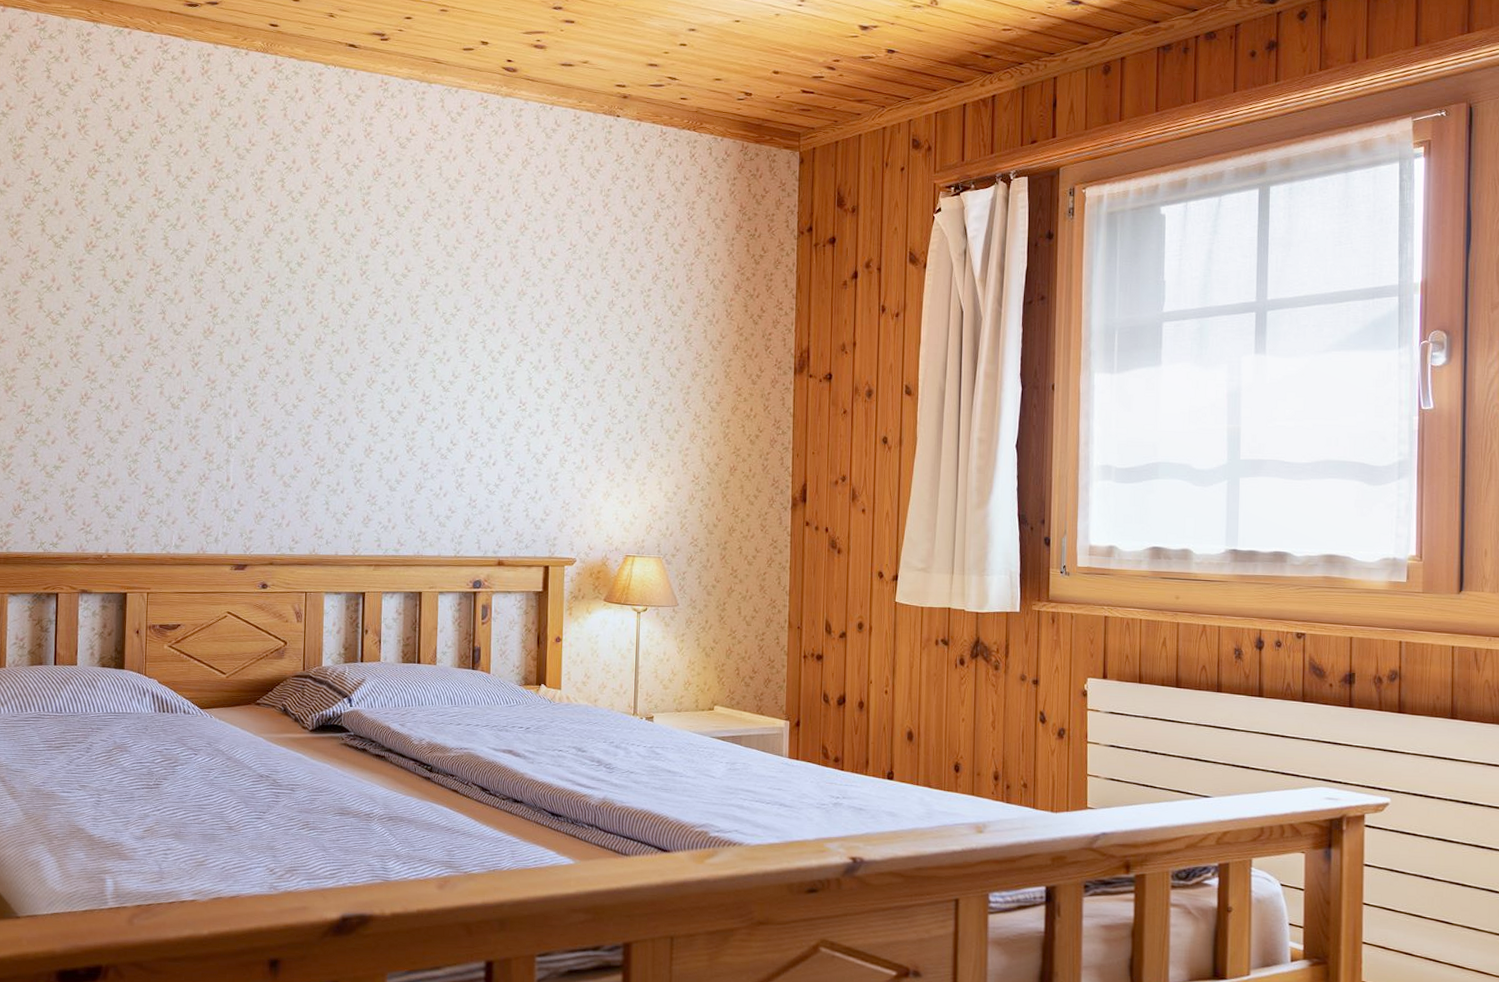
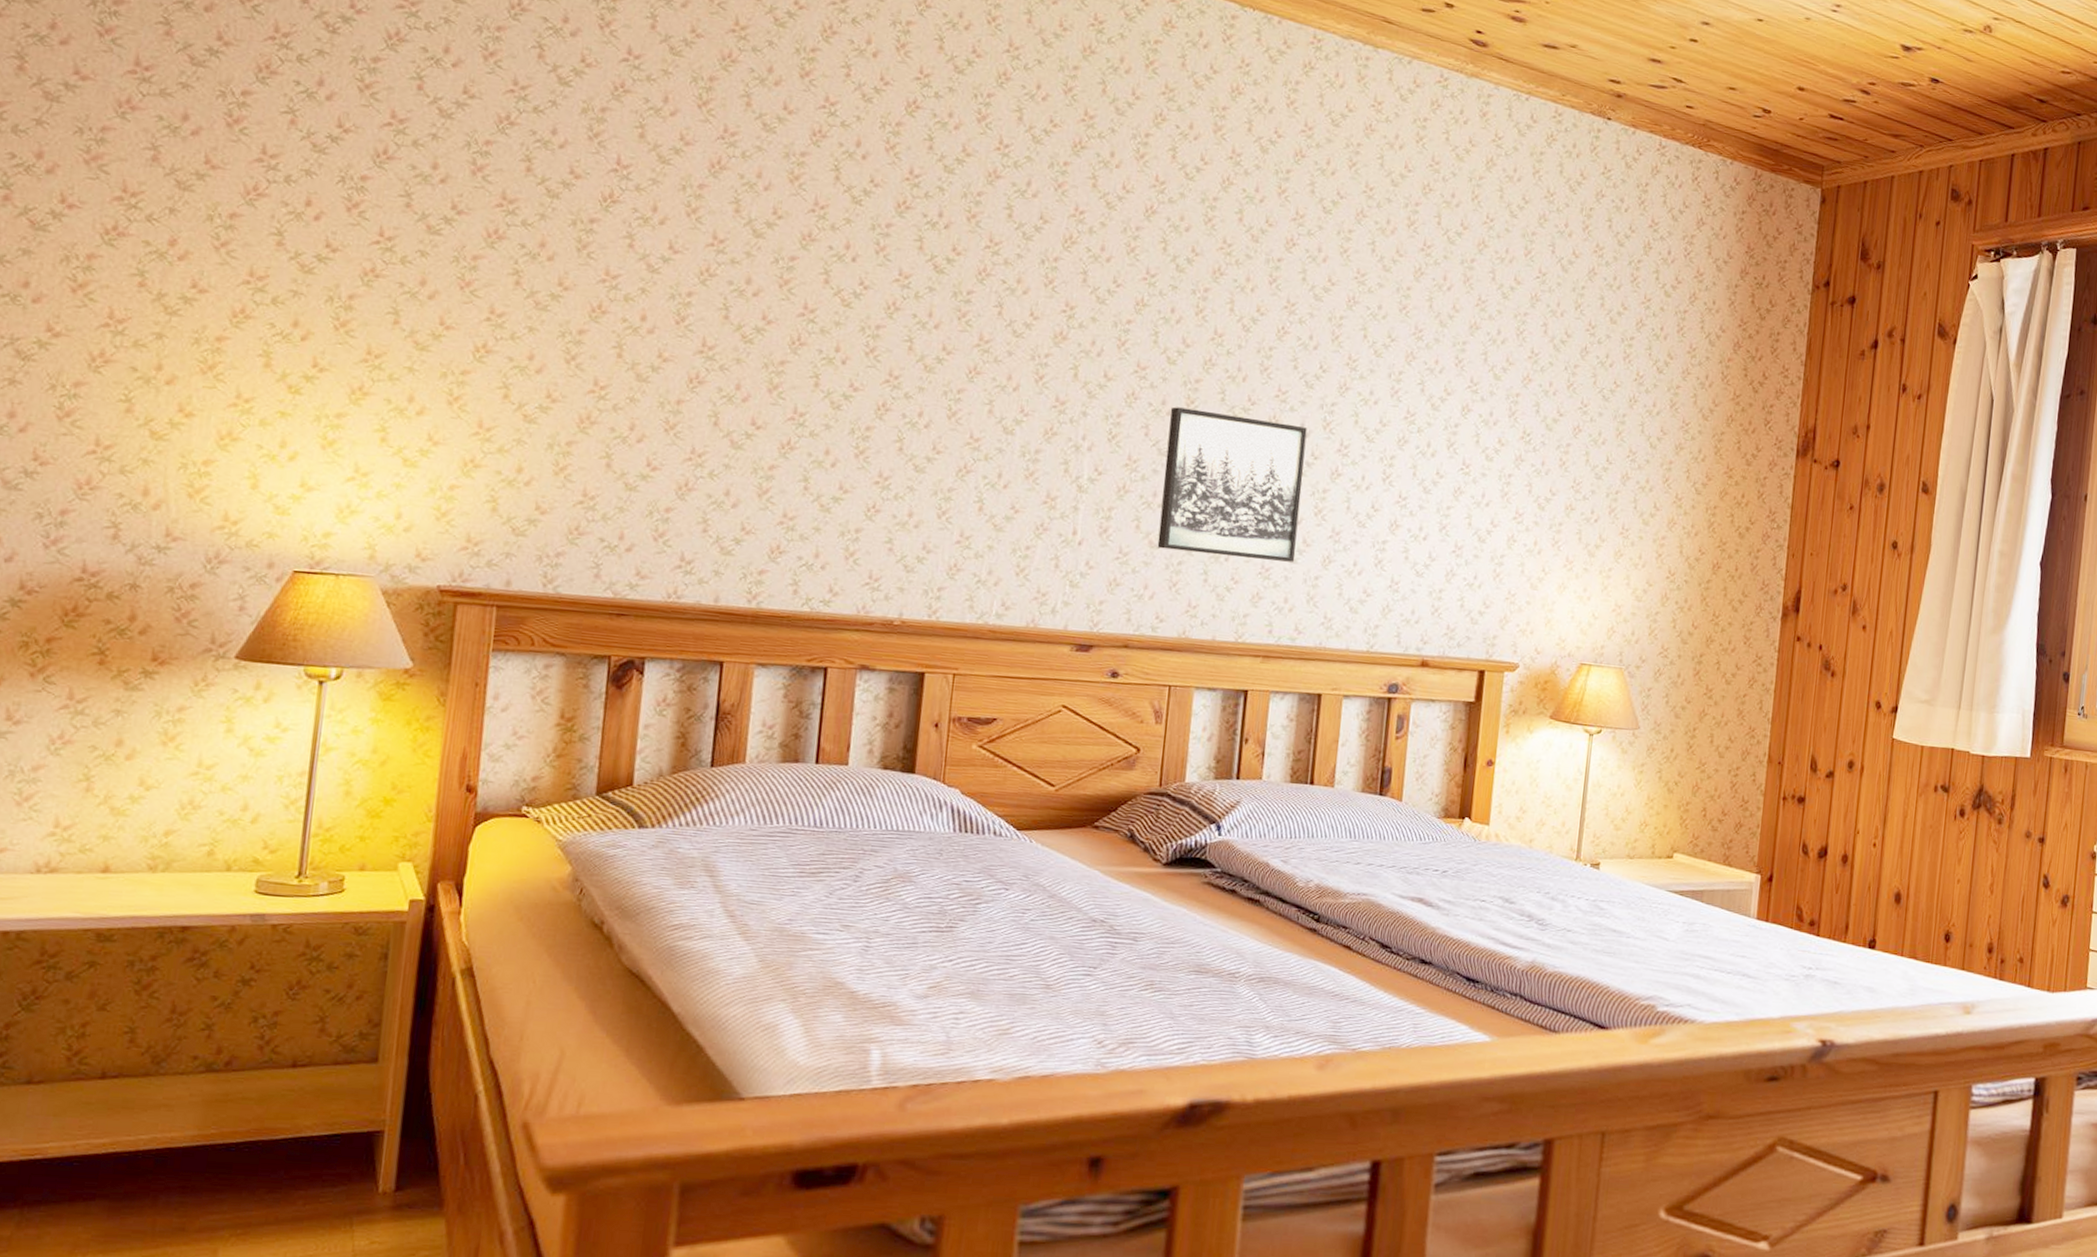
wall art: none [289,377,397,490] -> present [1157,407,1308,562]

